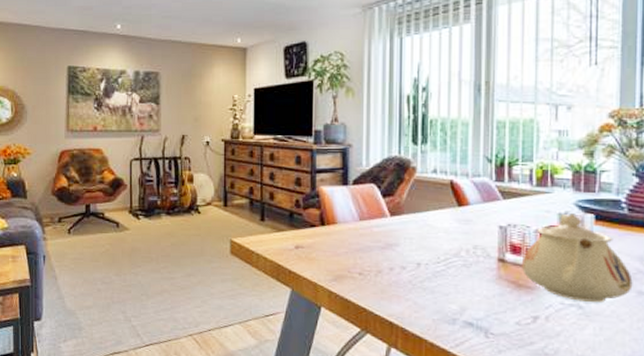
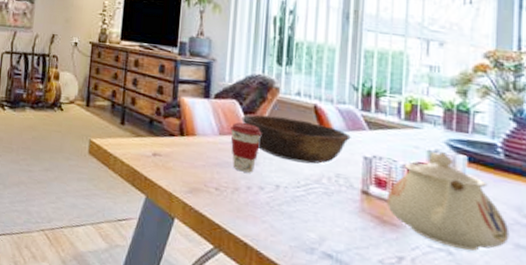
coffee cup: none [369,206,401,254] -> present [229,122,262,173]
bowl: none [380,196,486,239] -> present [241,114,351,164]

